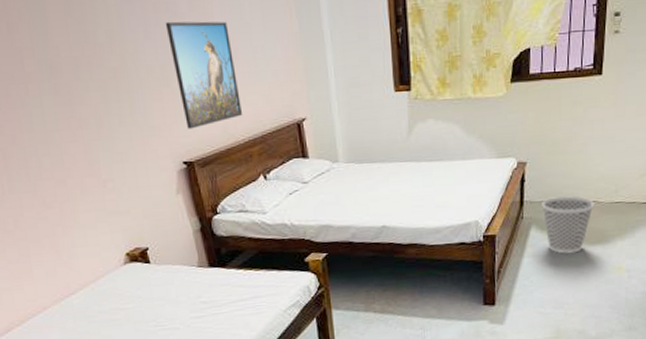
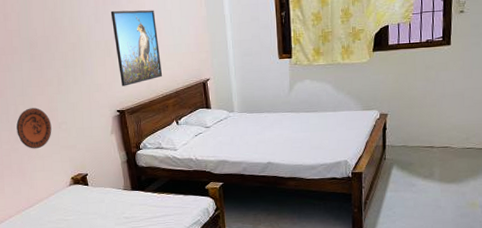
decorative plate: none [41,159,94,217] -> present [16,108,52,149]
wastebasket: present [542,196,594,254] -> none [401,142,448,190]

